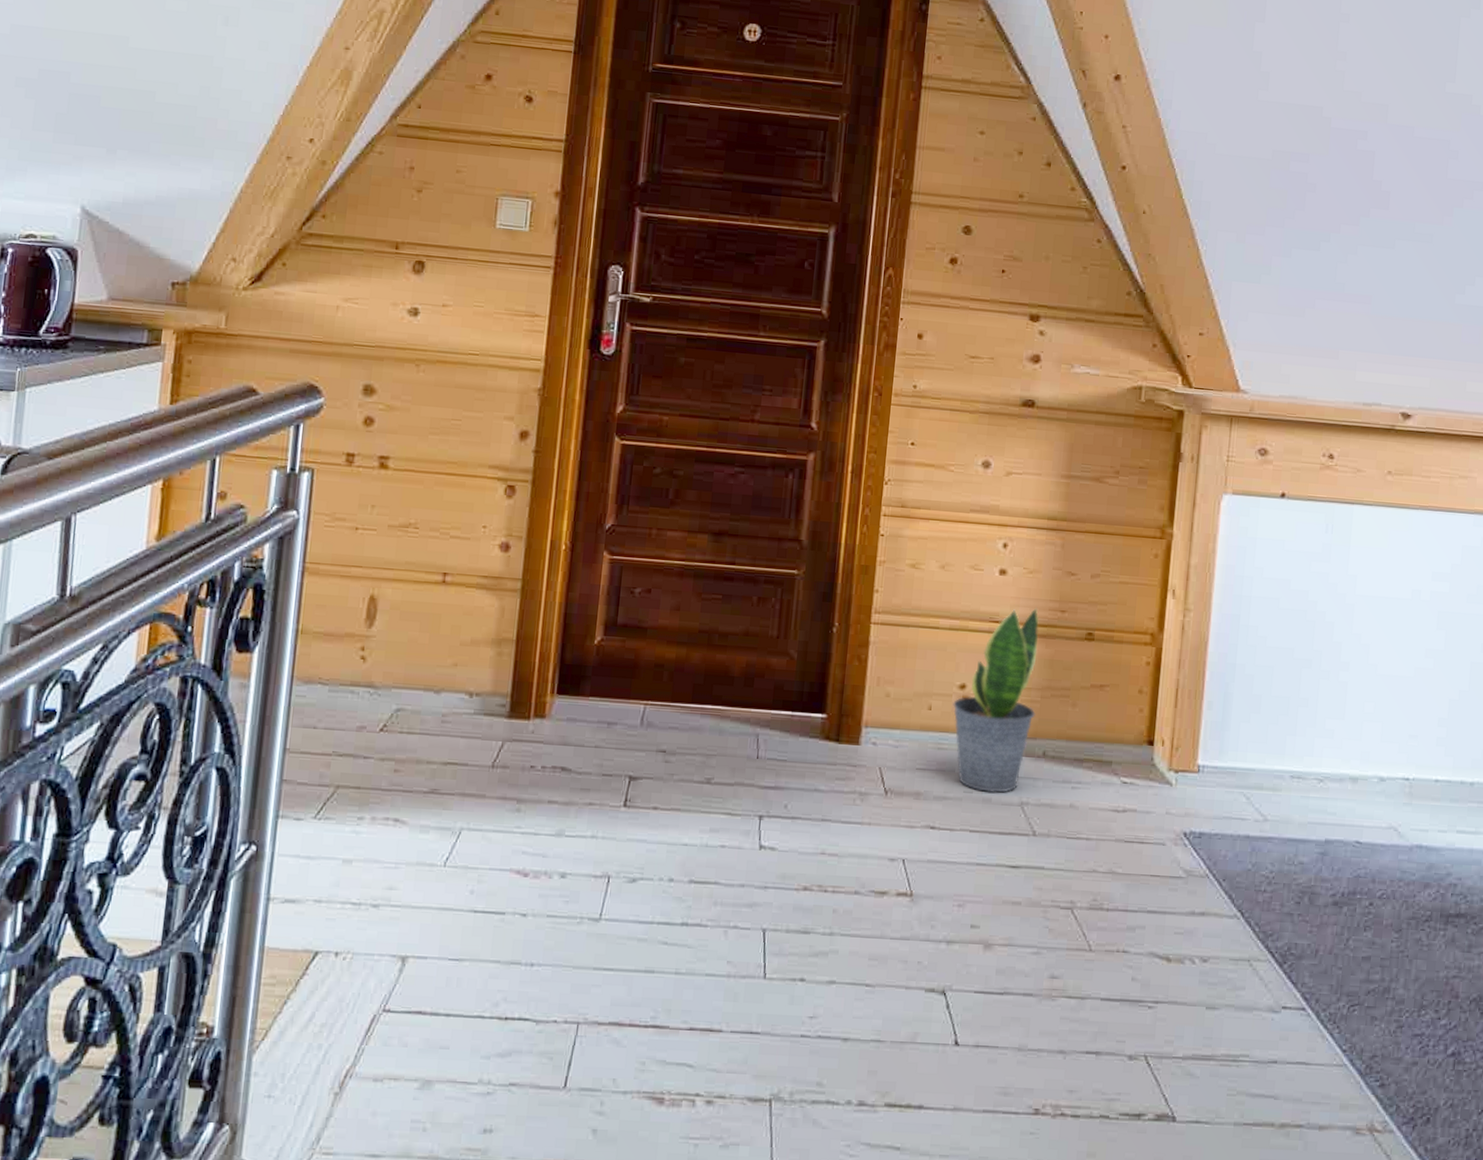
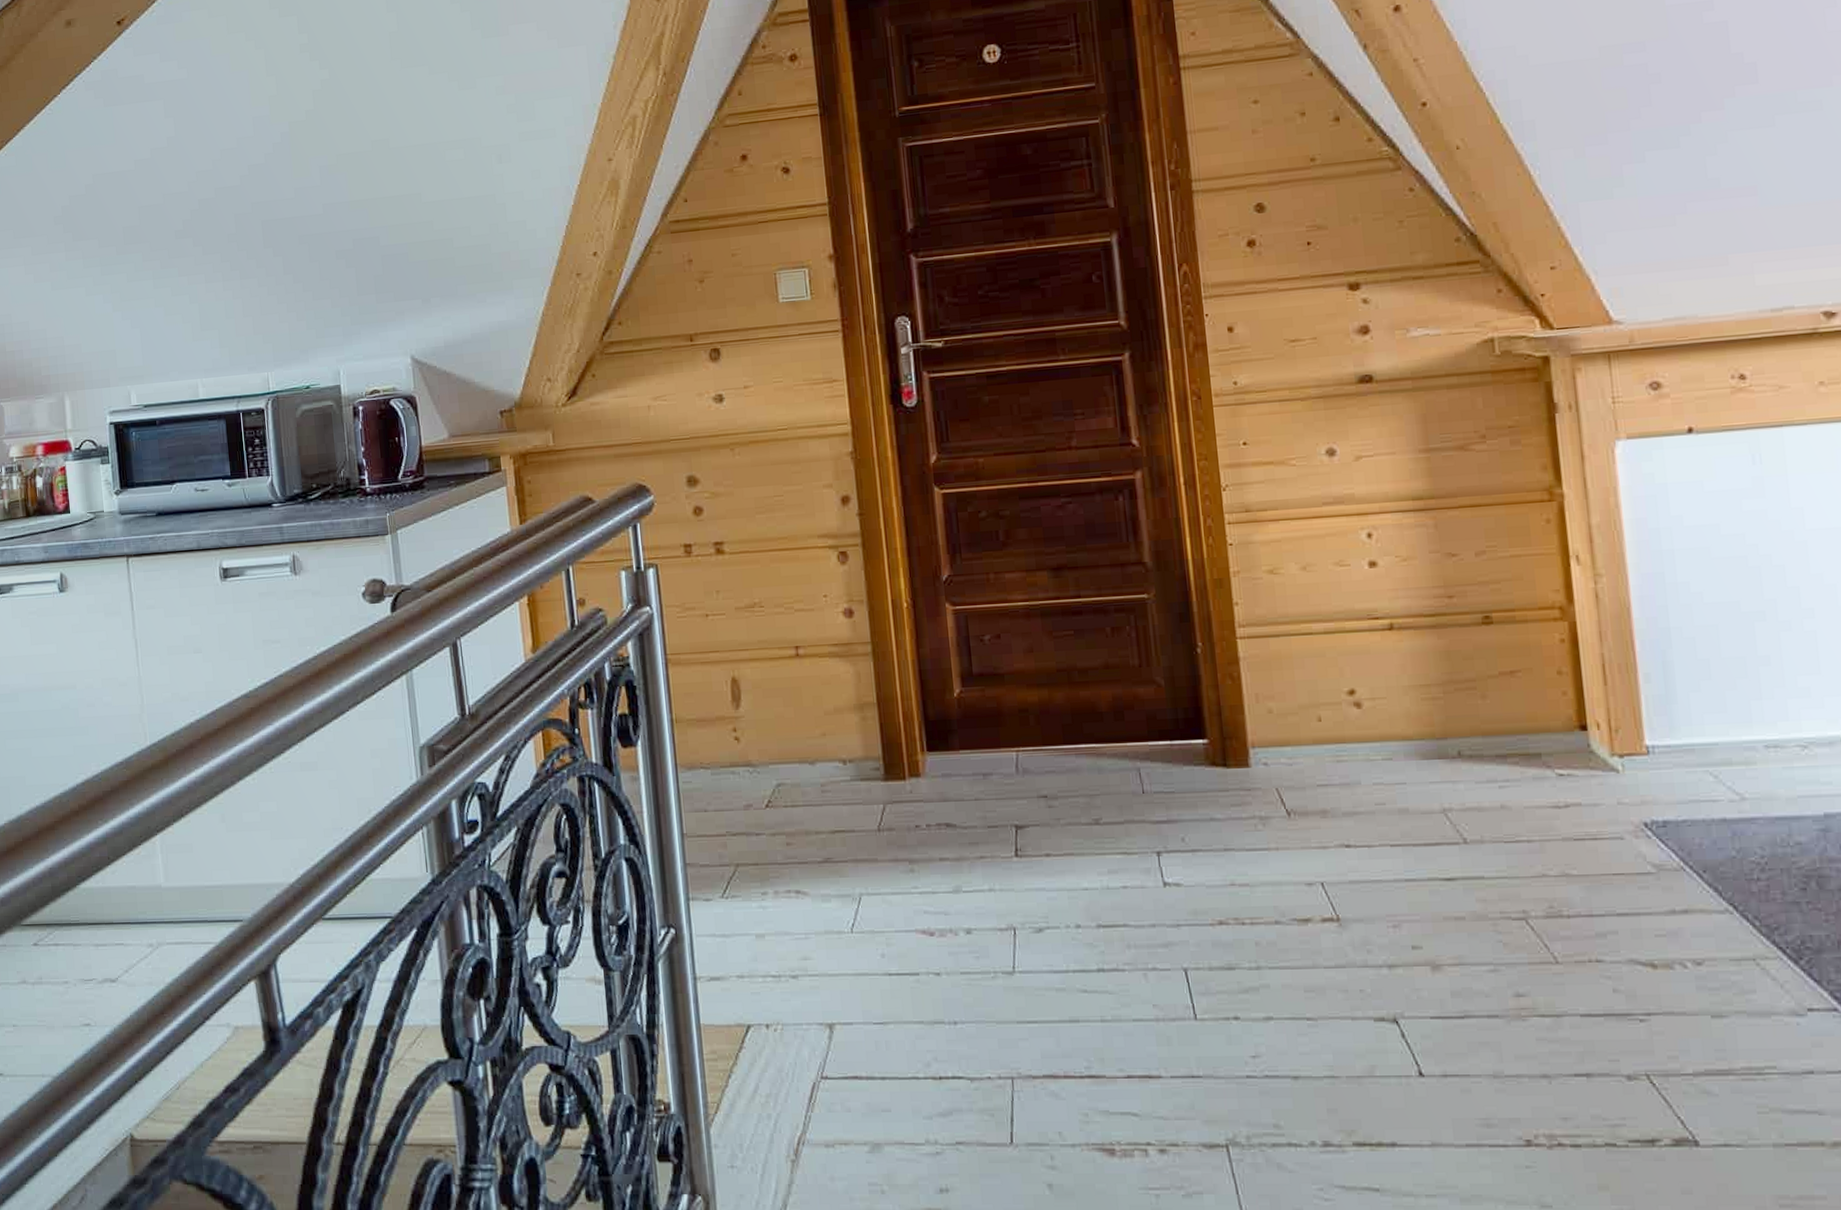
potted plant: present [953,607,1039,793] -> none [1344,596,1441,803]

